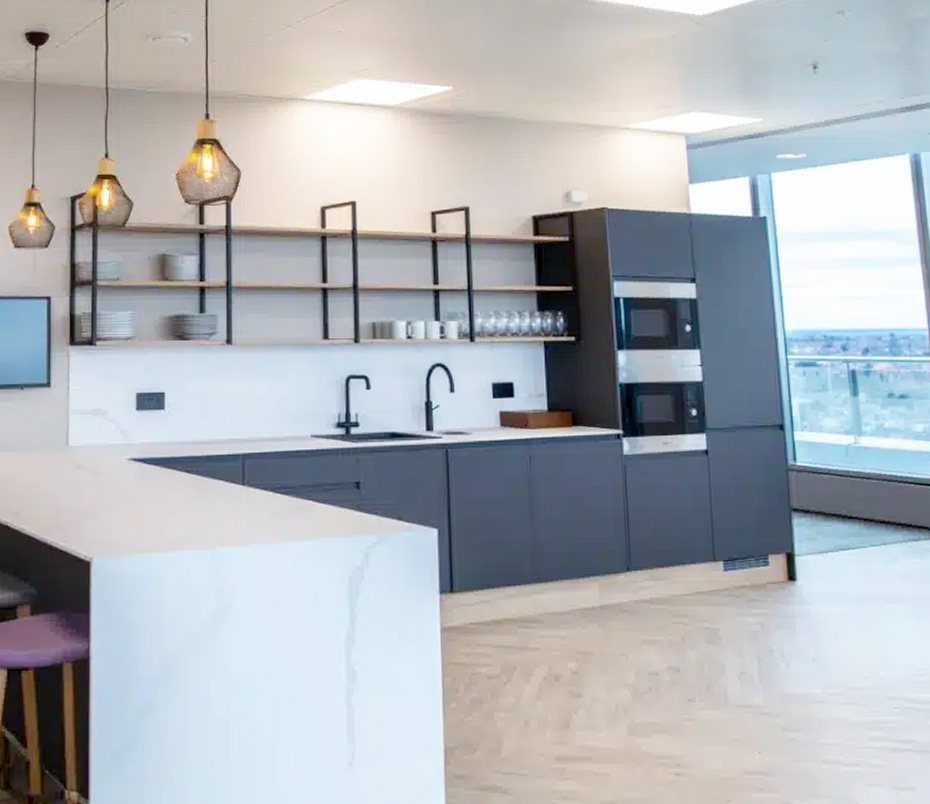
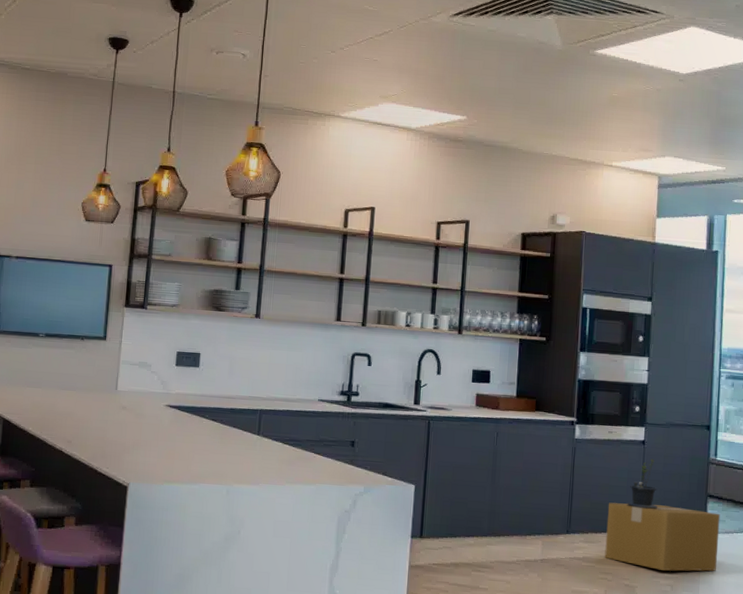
cardboard box: none [673,526,813,606] -> present [604,502,721,572]
potted plant: none [695,471,737,533] -> present [626,458,660,511]

